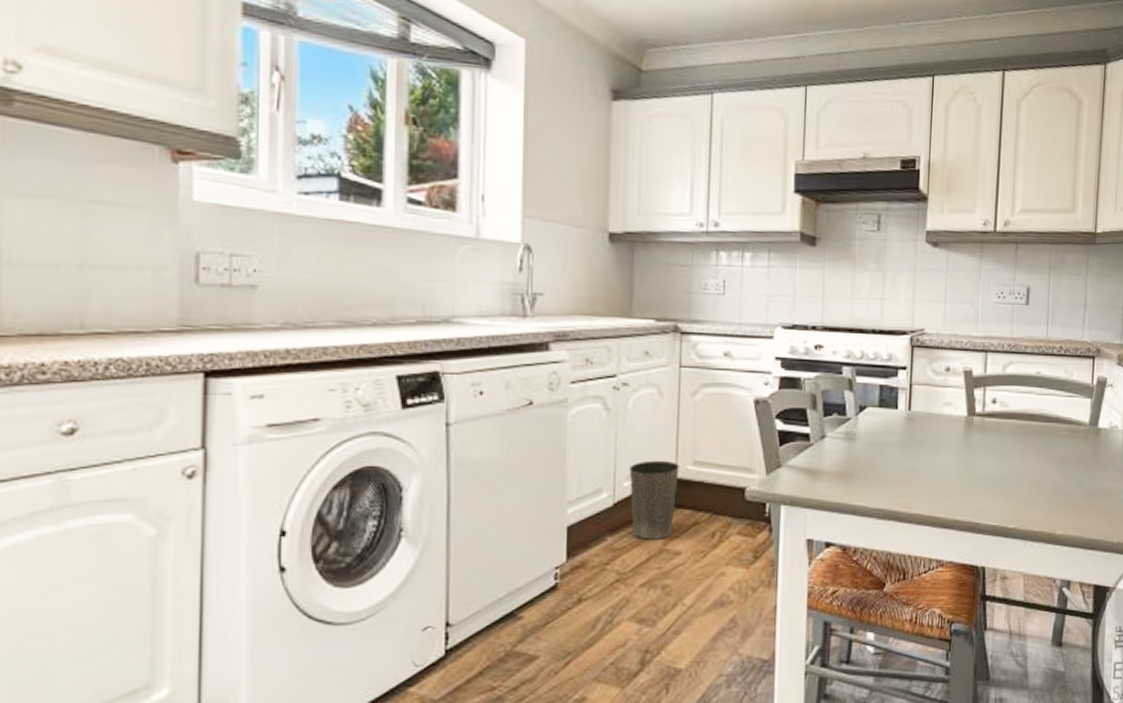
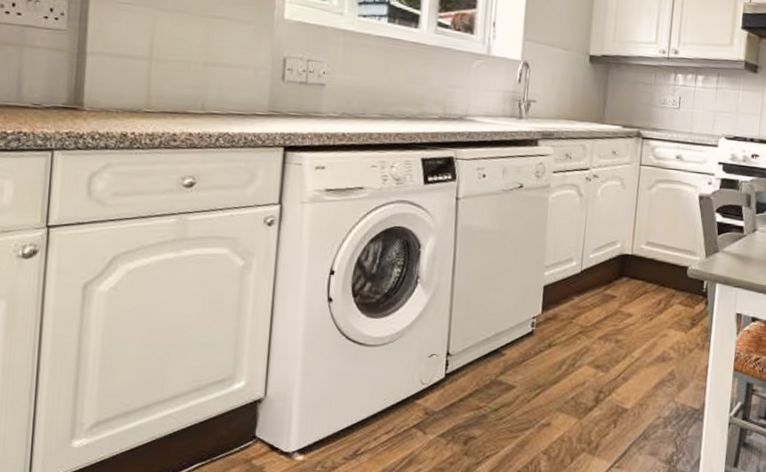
waste basket: present [629,460,679,540] -> none [594,238,635,303]

